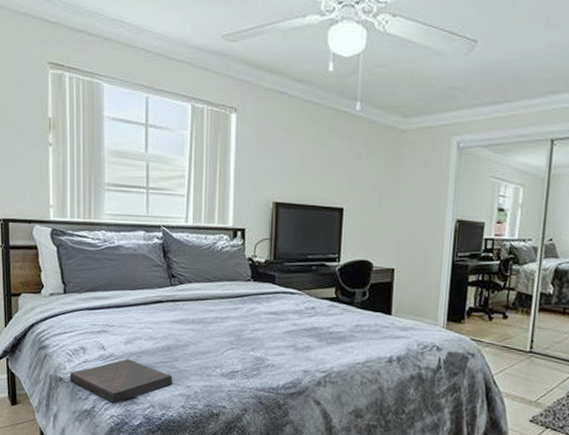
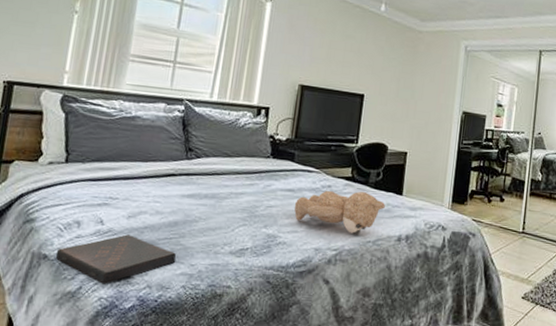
teddy bear: none [280,312,373,357] -> present [294,190,385,235]

